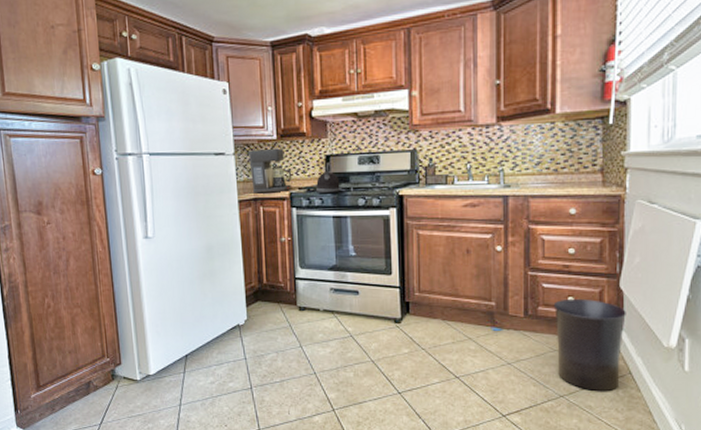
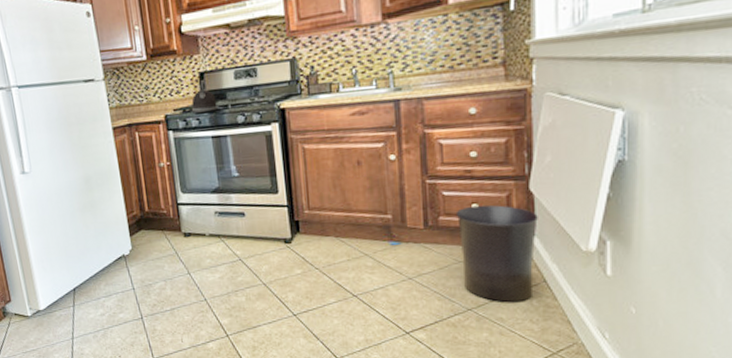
coffee maker: present [248,148,291,194] -> none [119,68,166,119]

